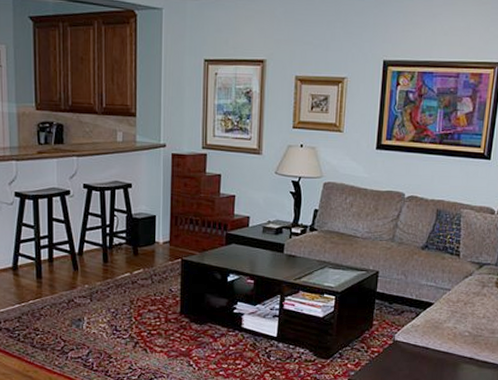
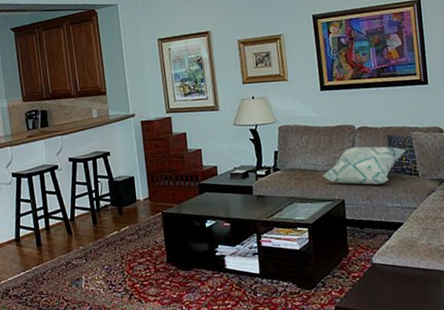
decorative pillow: none [361,216,453,260] -> present [322,146,407,185]

